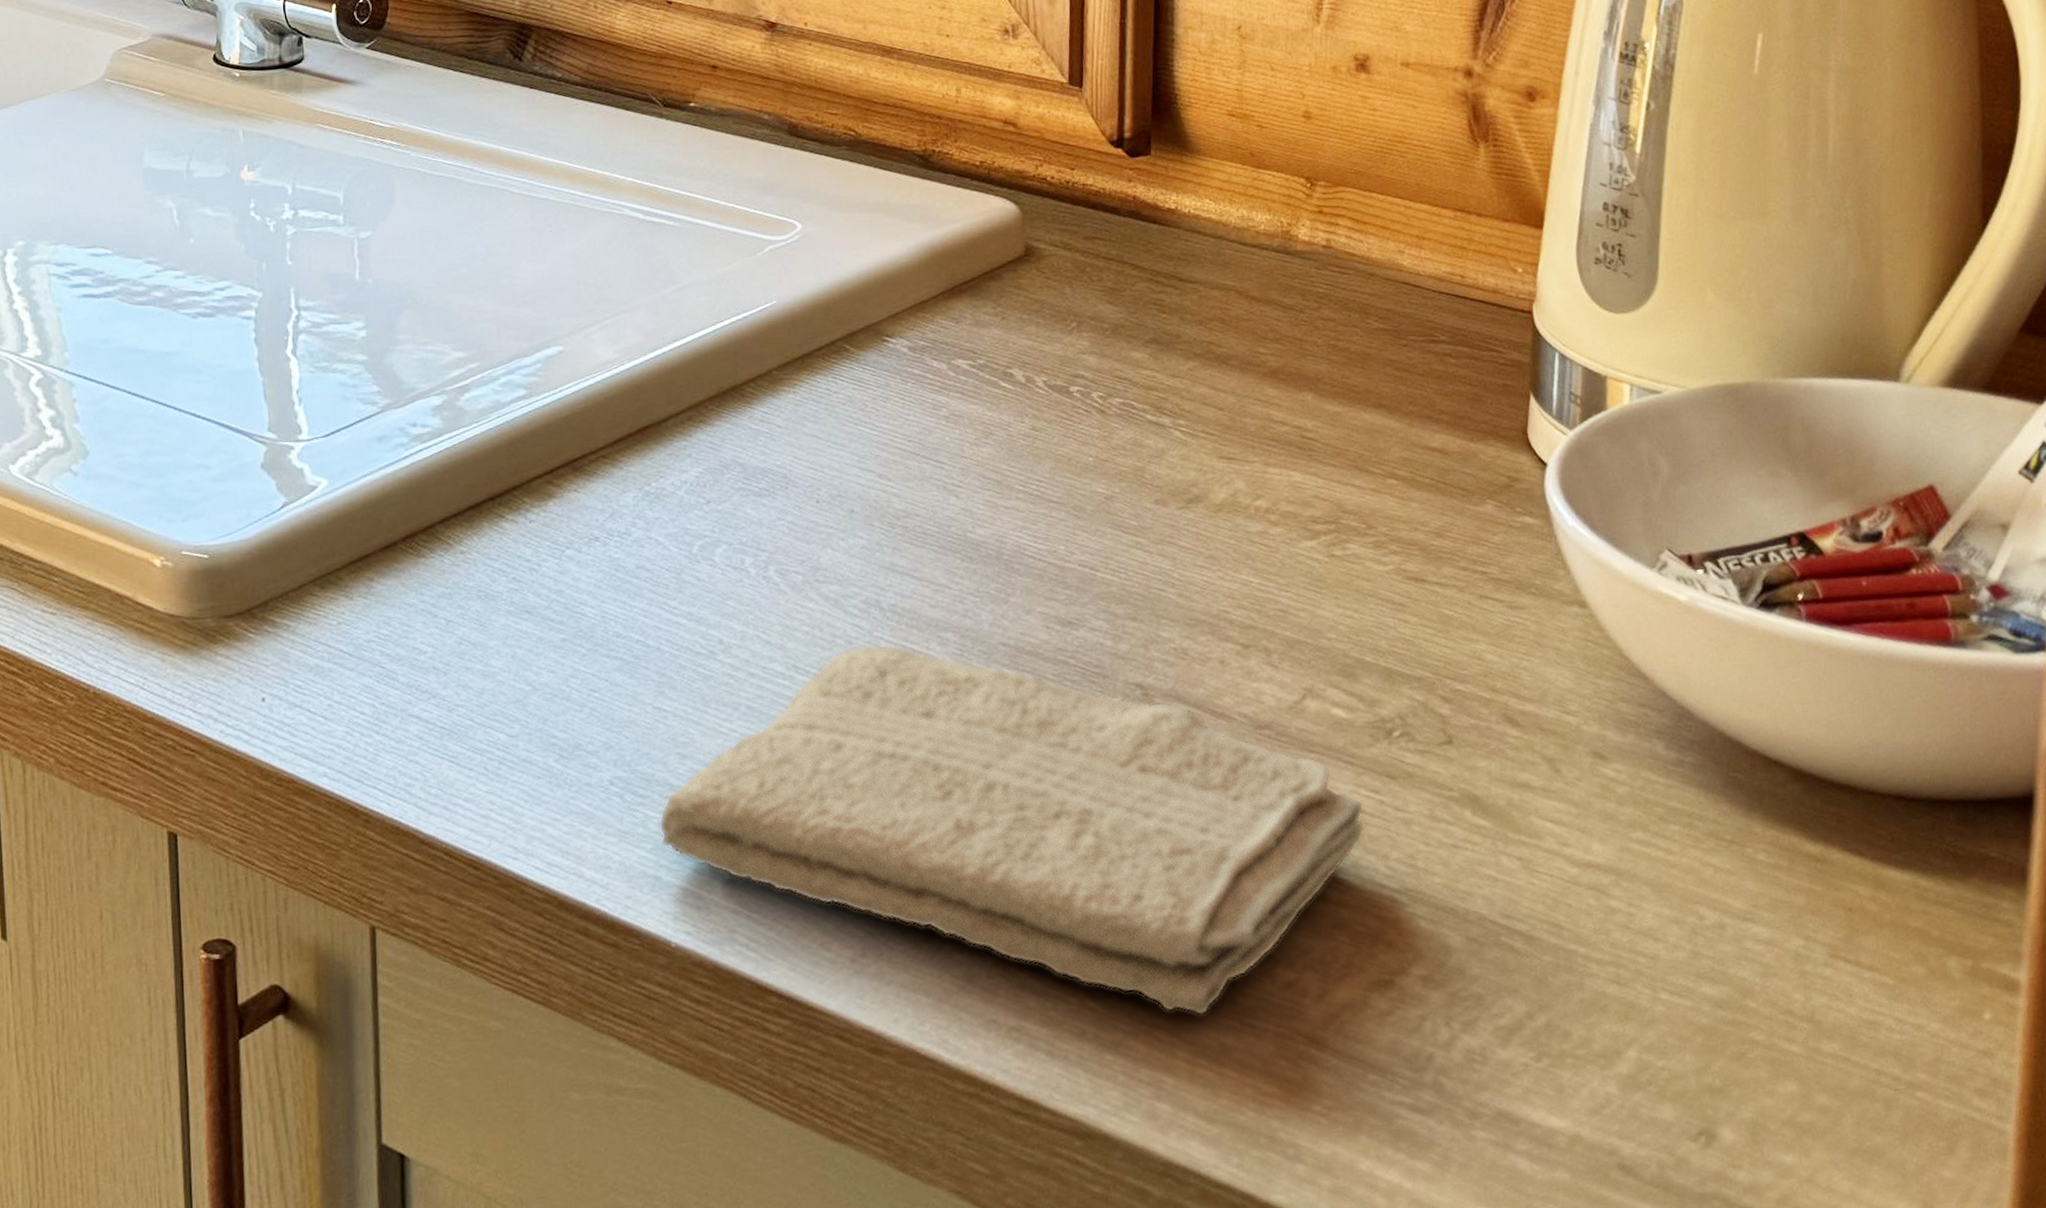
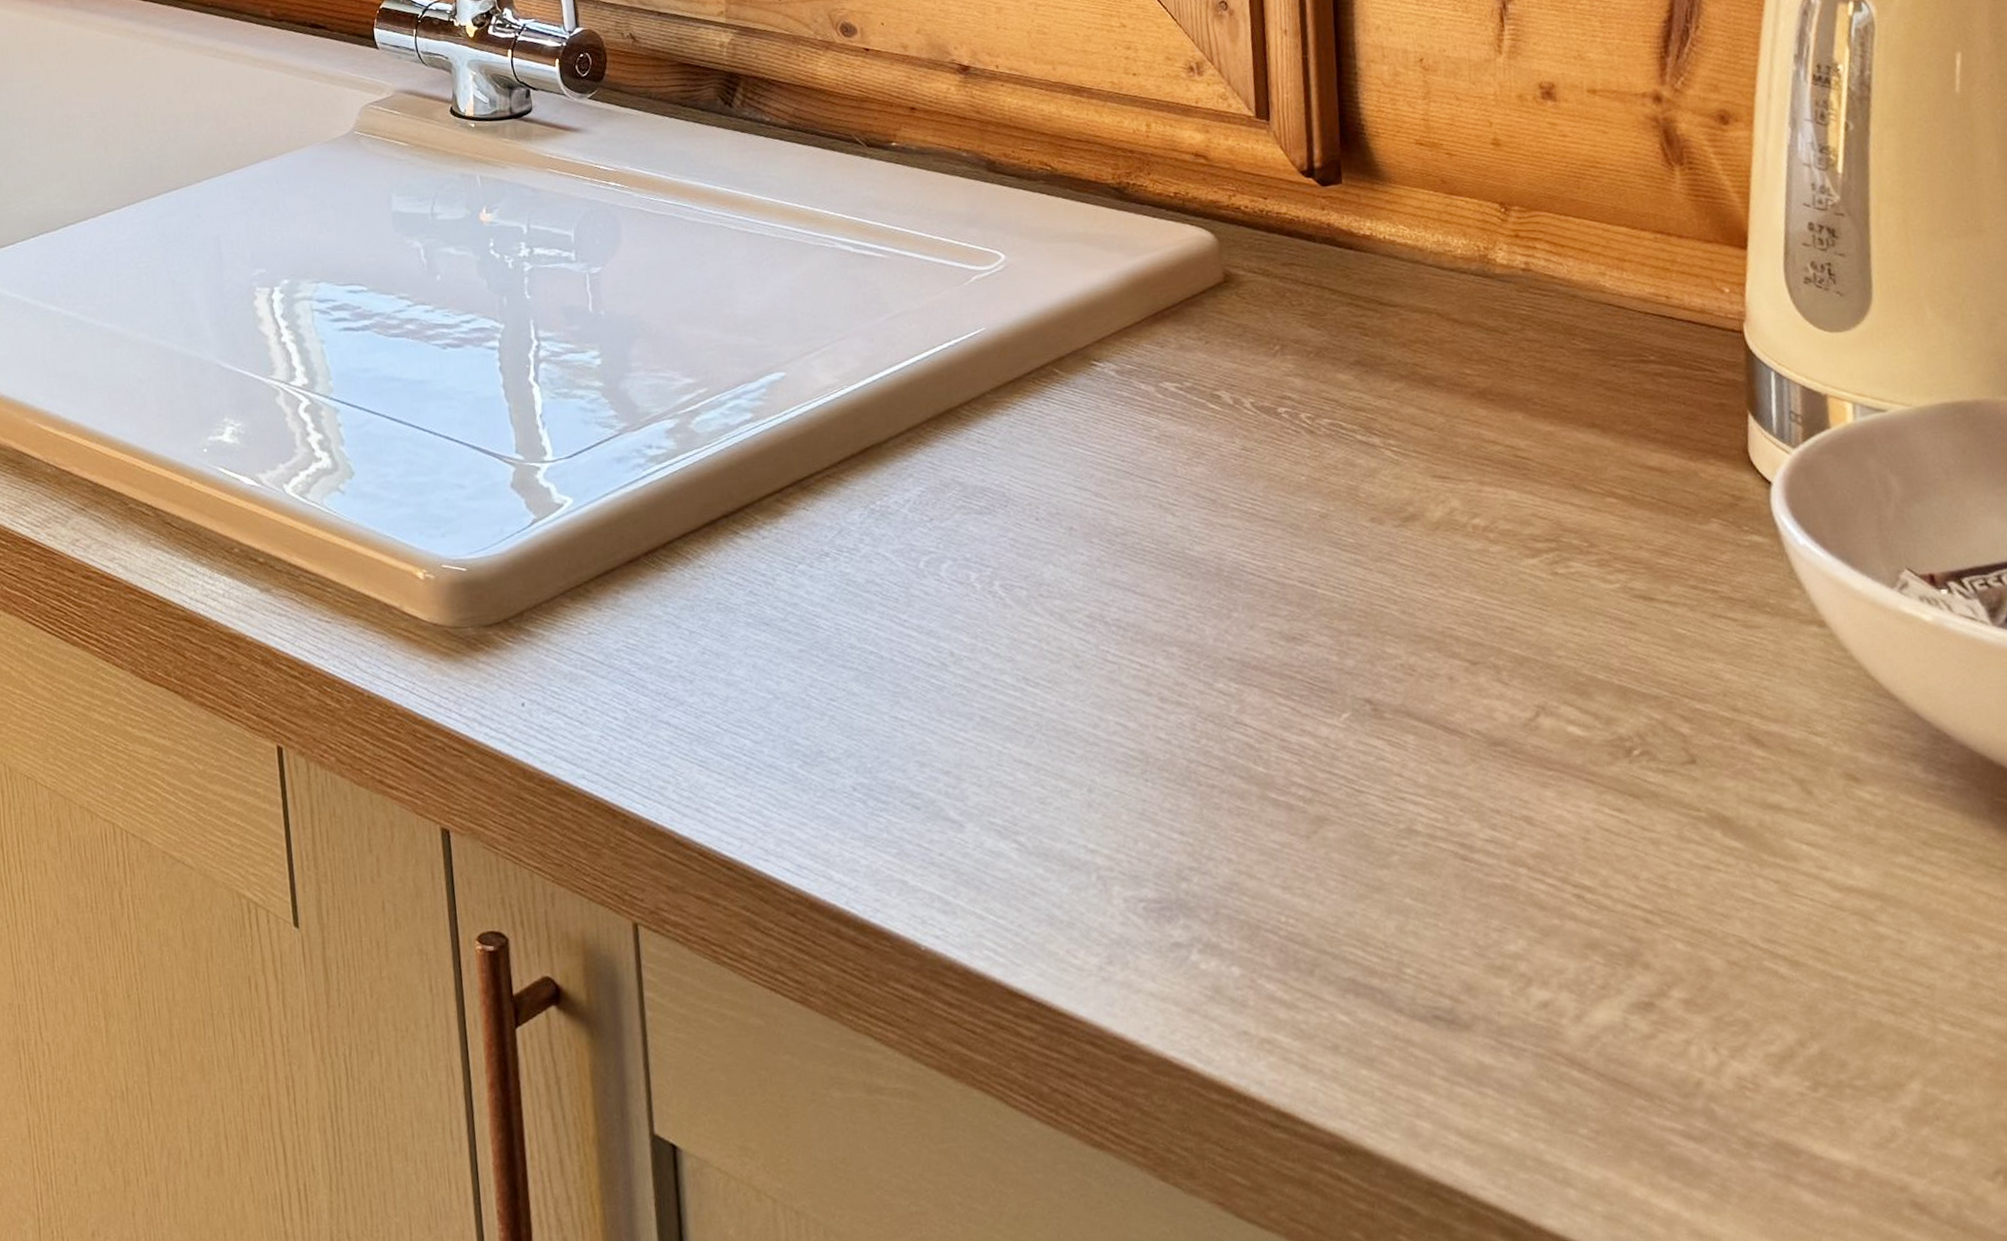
washcloth: present [659,644,1365,1016] -> none [902,657,1612,1034]

